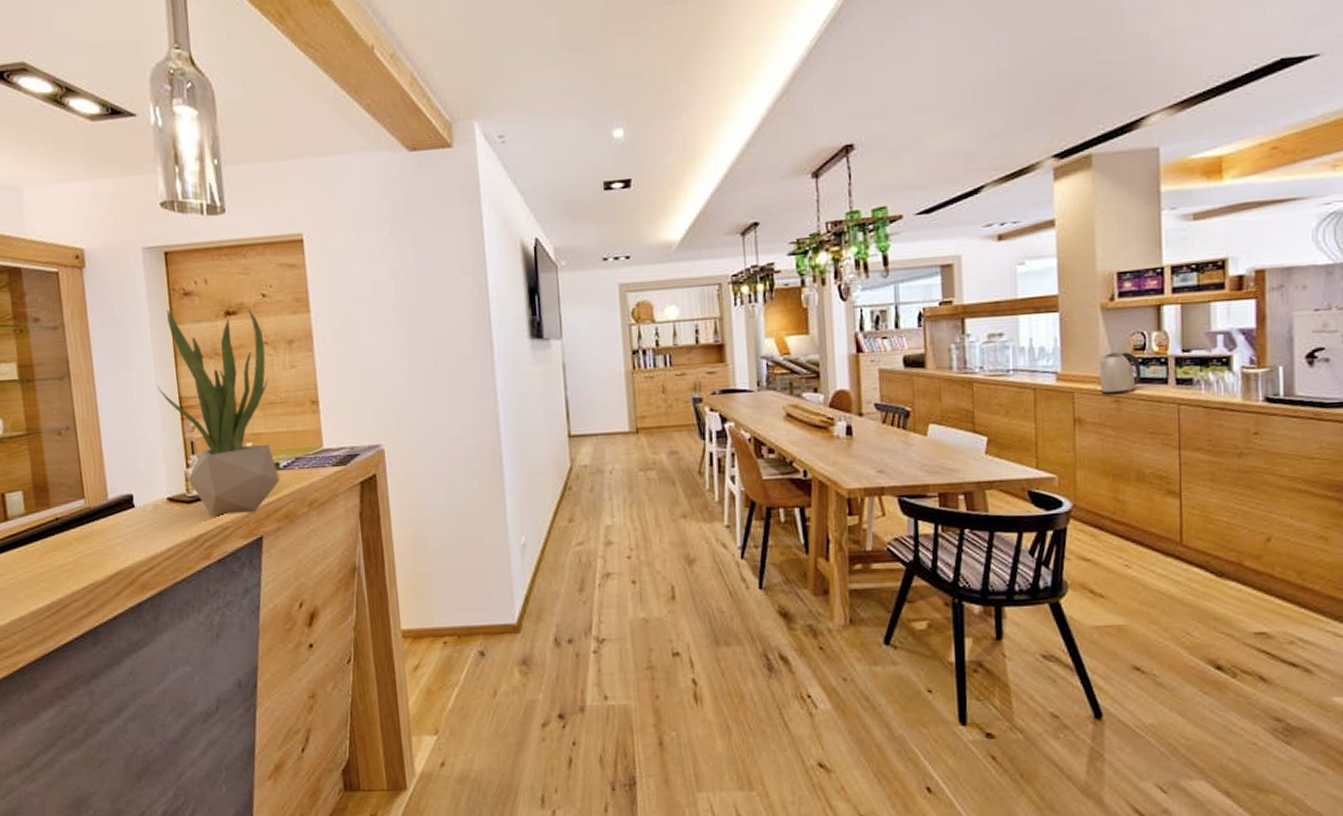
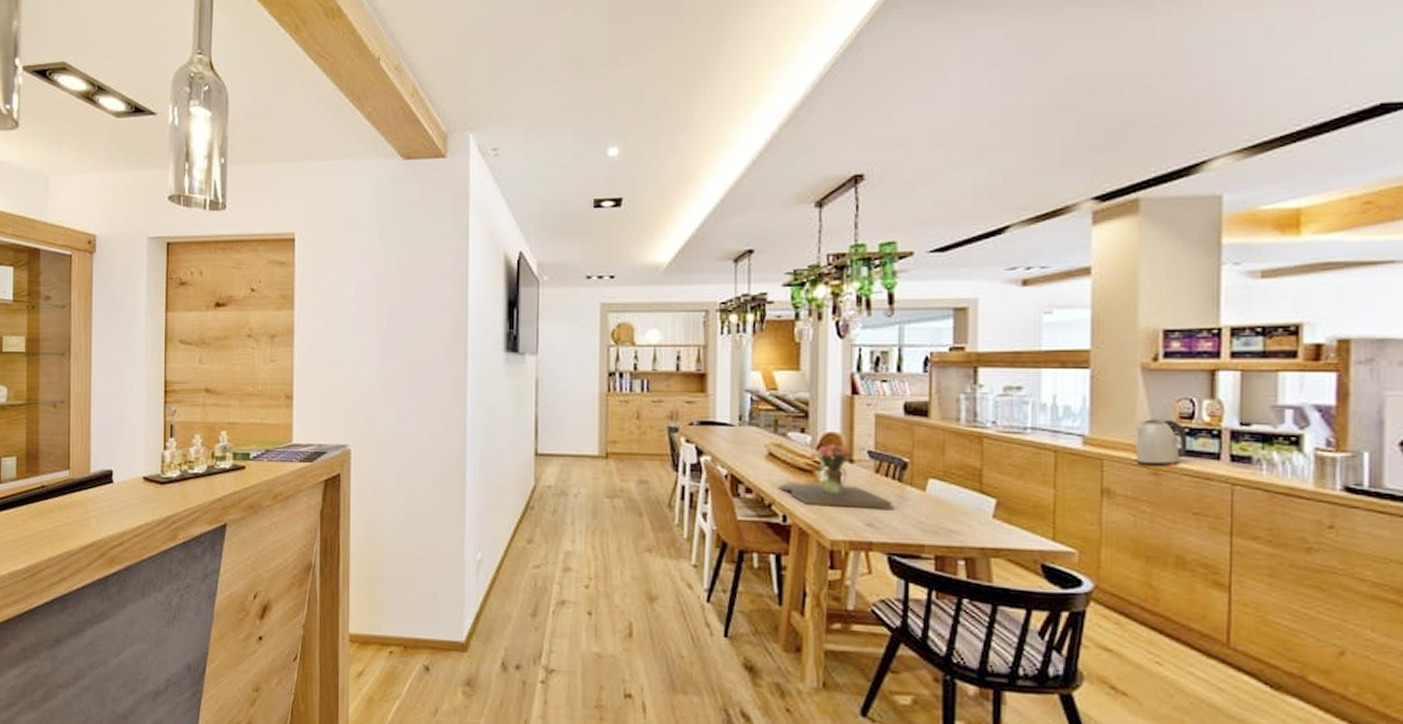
potted plant: present [157,309,280,516] -> none [146,298,249,500]
flower arrangement: none [798,400,901,459] -> present [778,444,894,511]

